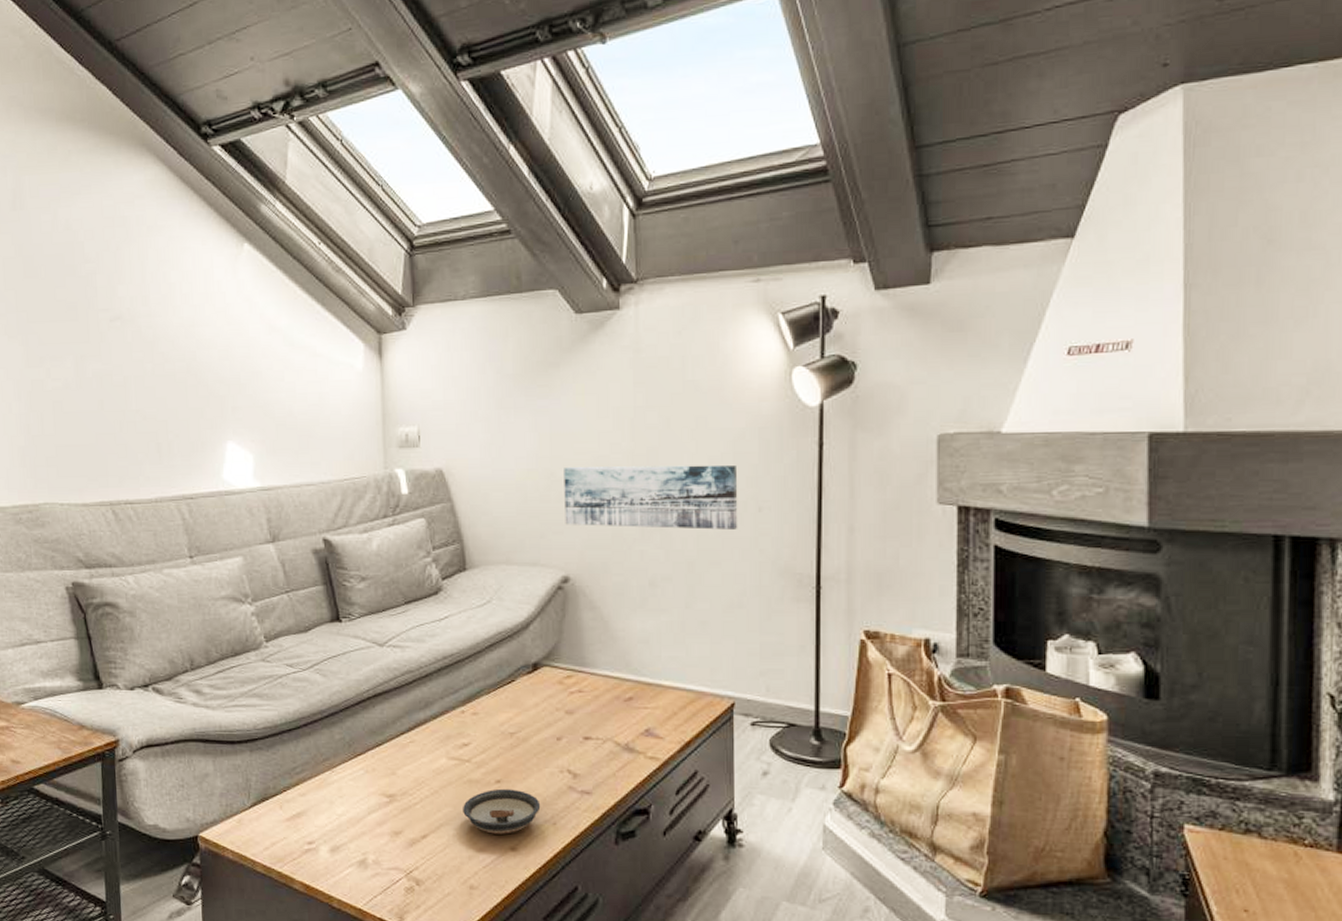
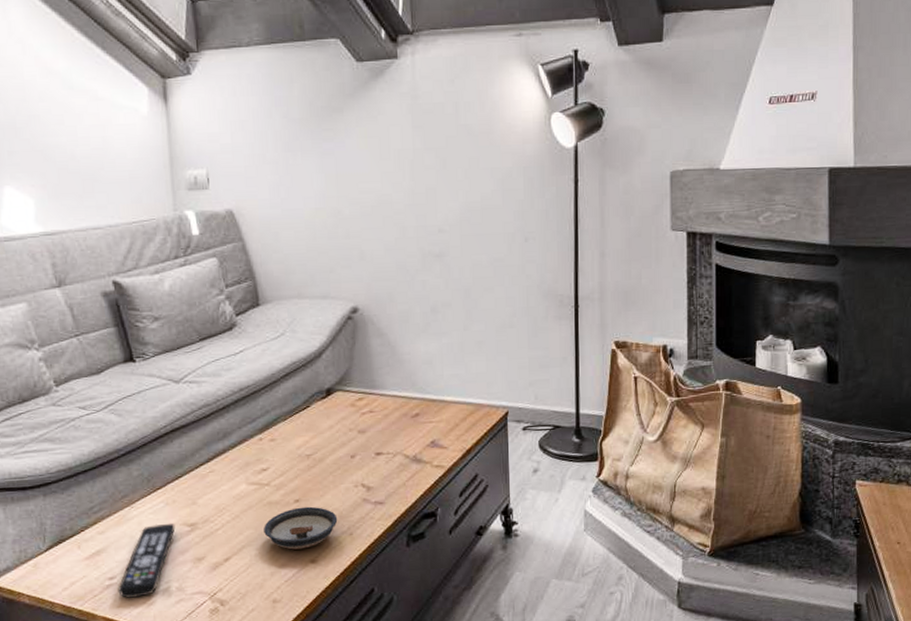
remote control: none [316,791,374,866] -> present [118,523,176,598]
wall art: present [564,464,738,530] -> none [350,200,508,260]

